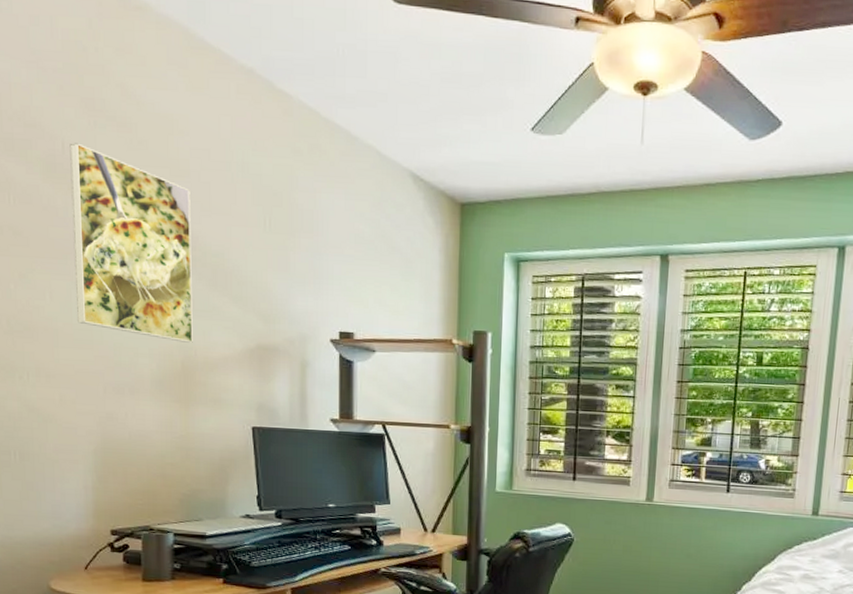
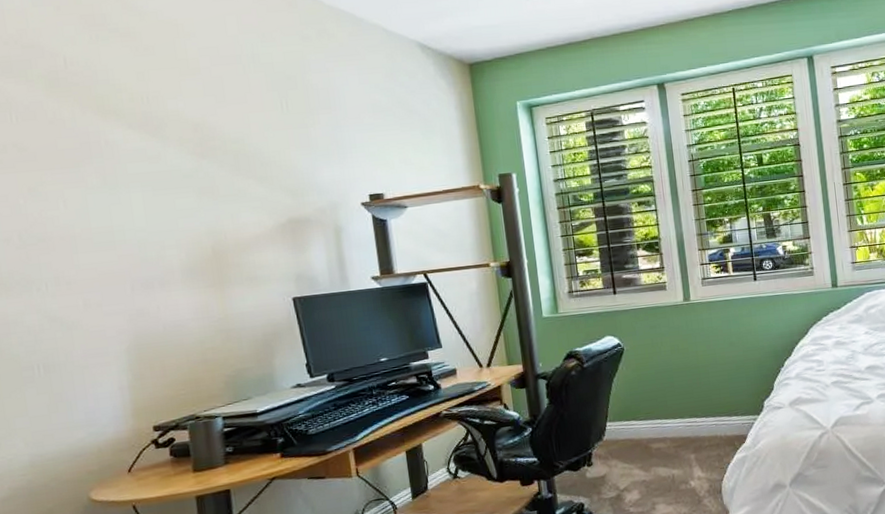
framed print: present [69,143,193,343] -> none [72,57,222,229]

